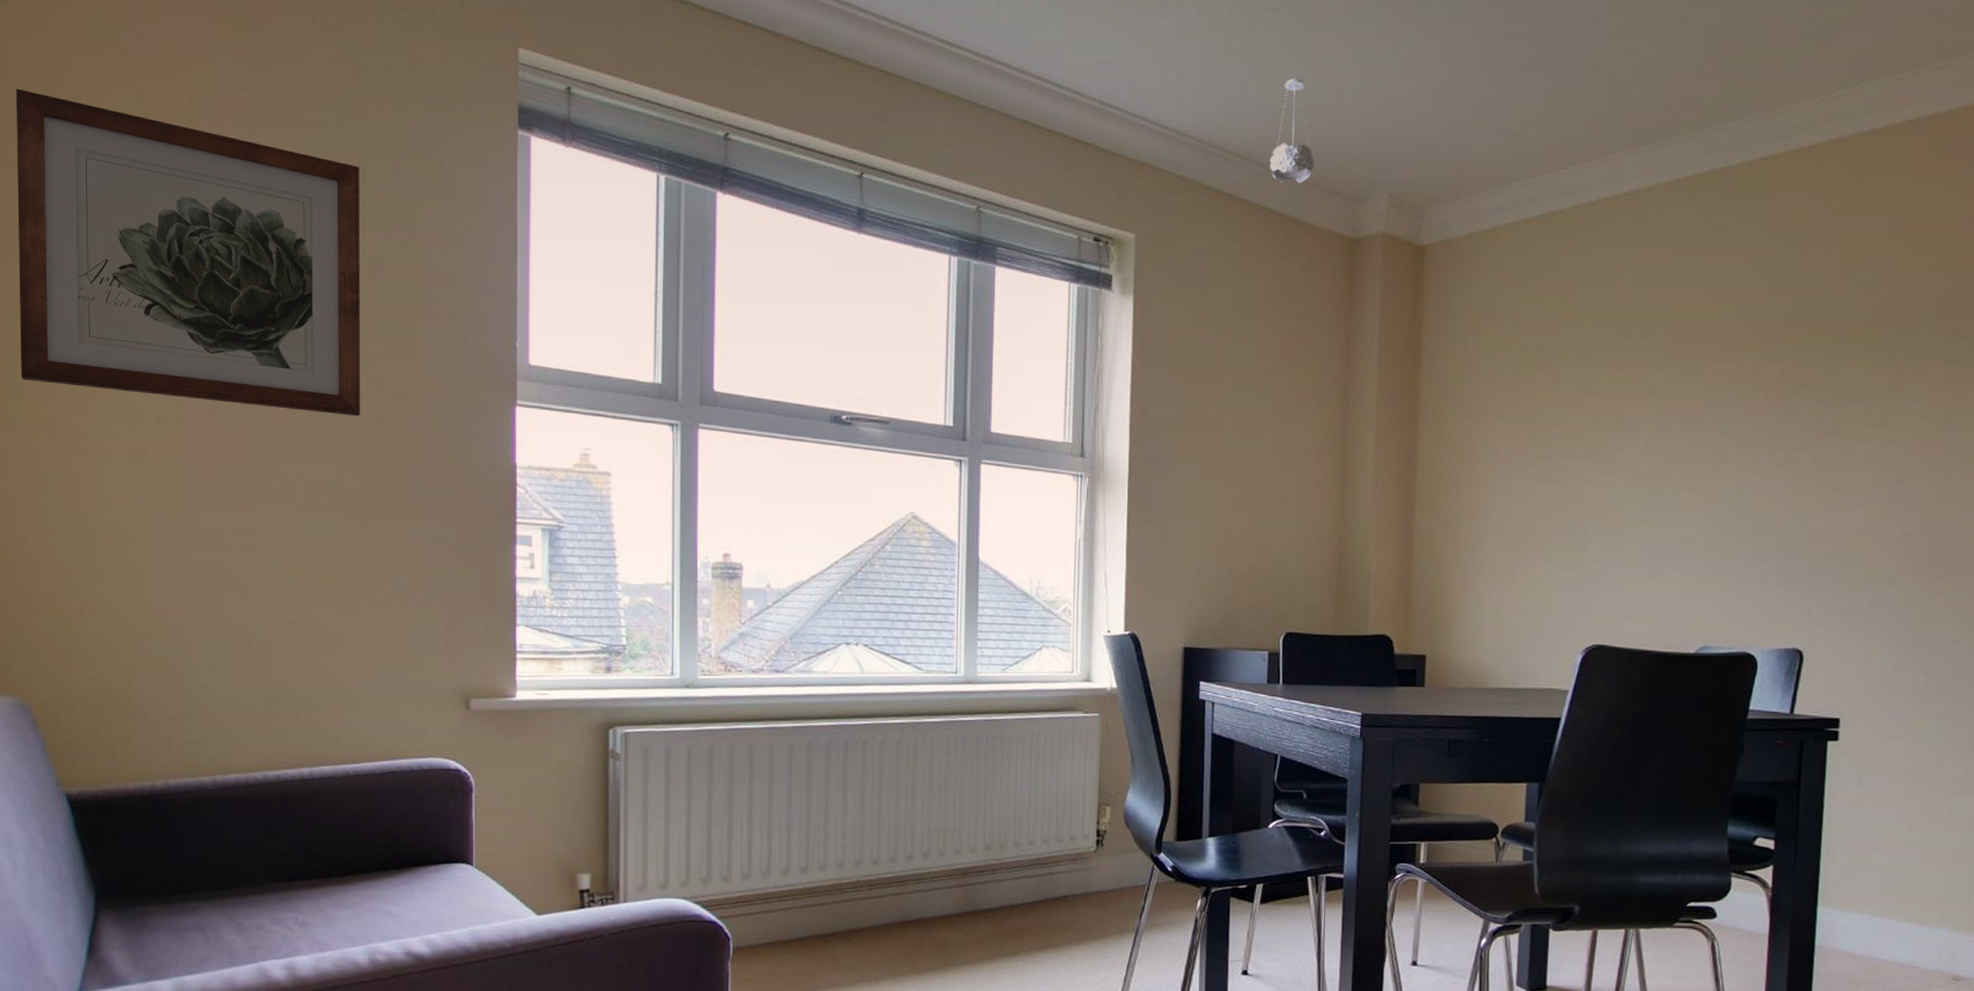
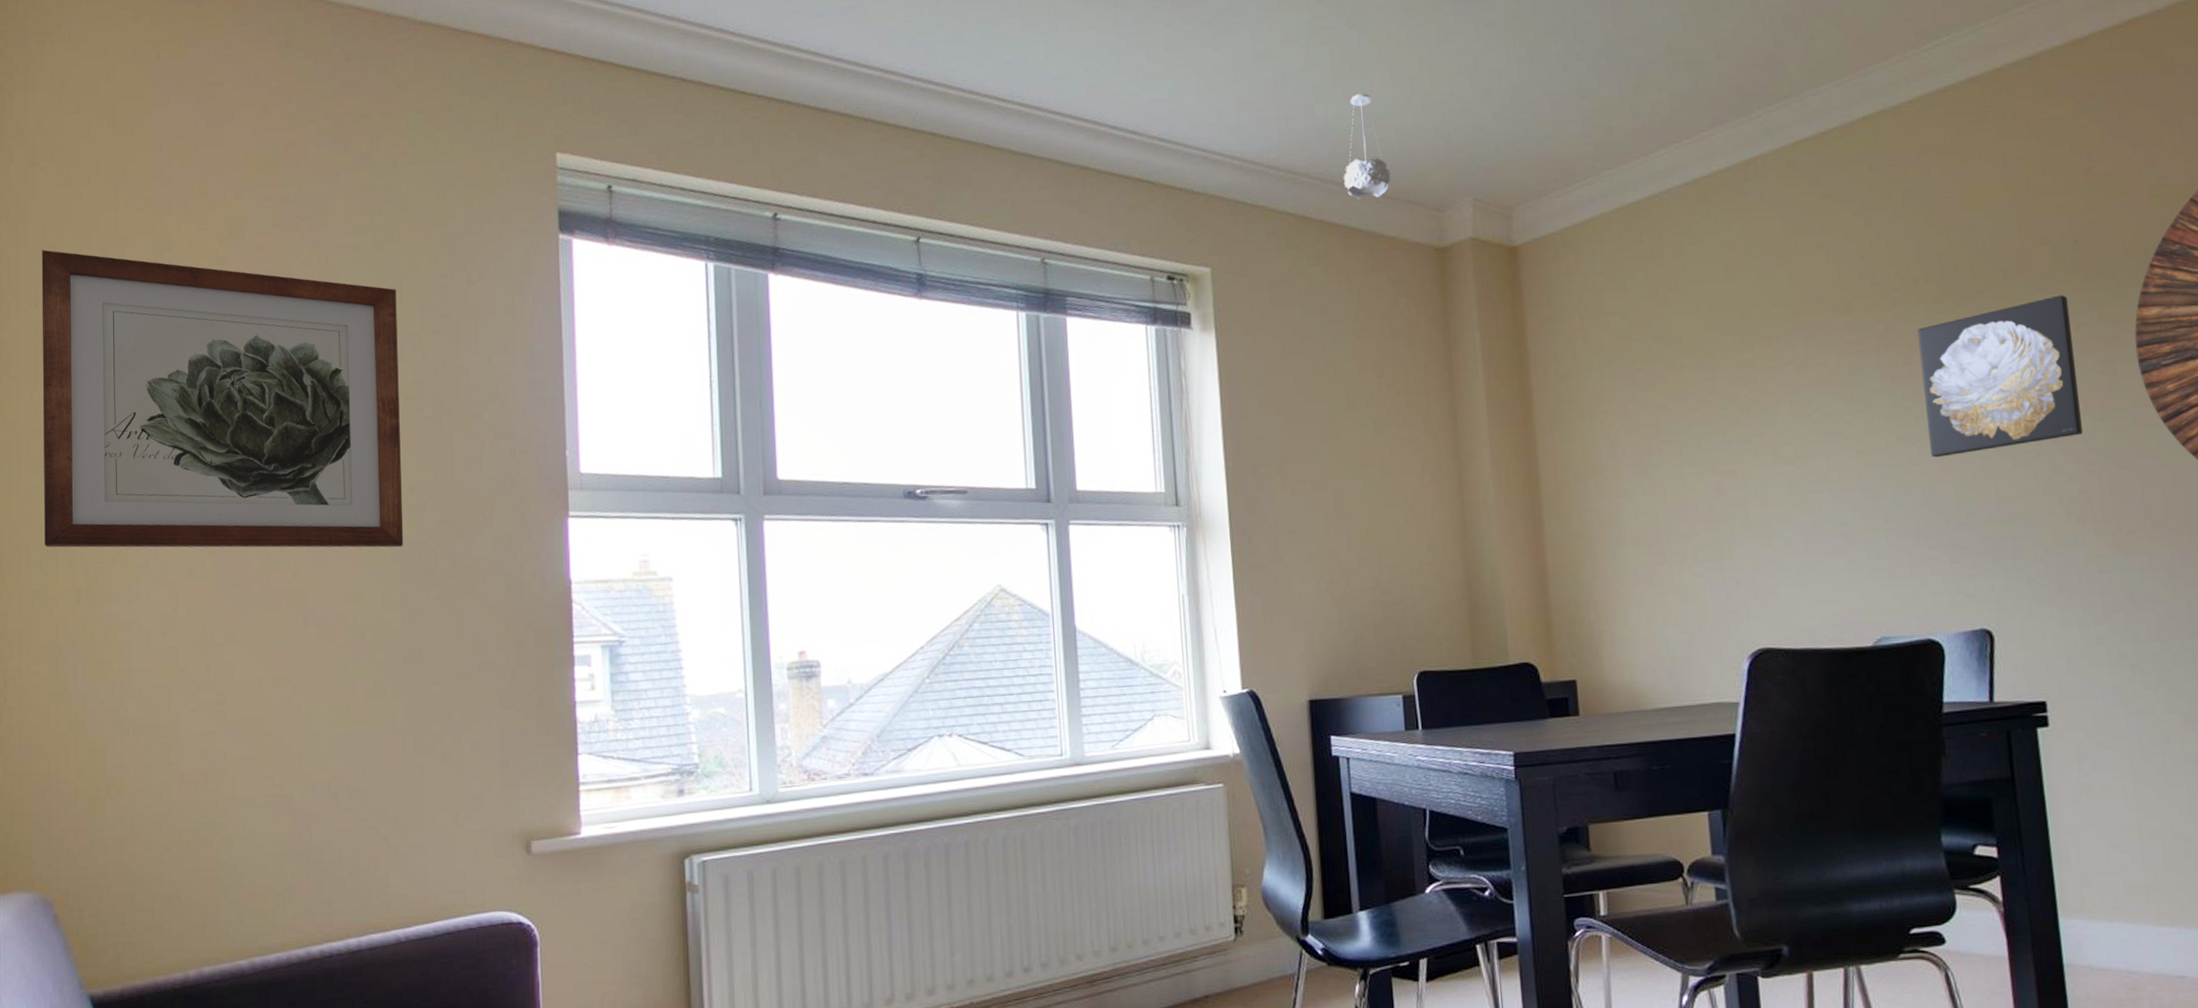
wall art: none [1774,349,1924,489] -> present [1917,295,2083,458]

